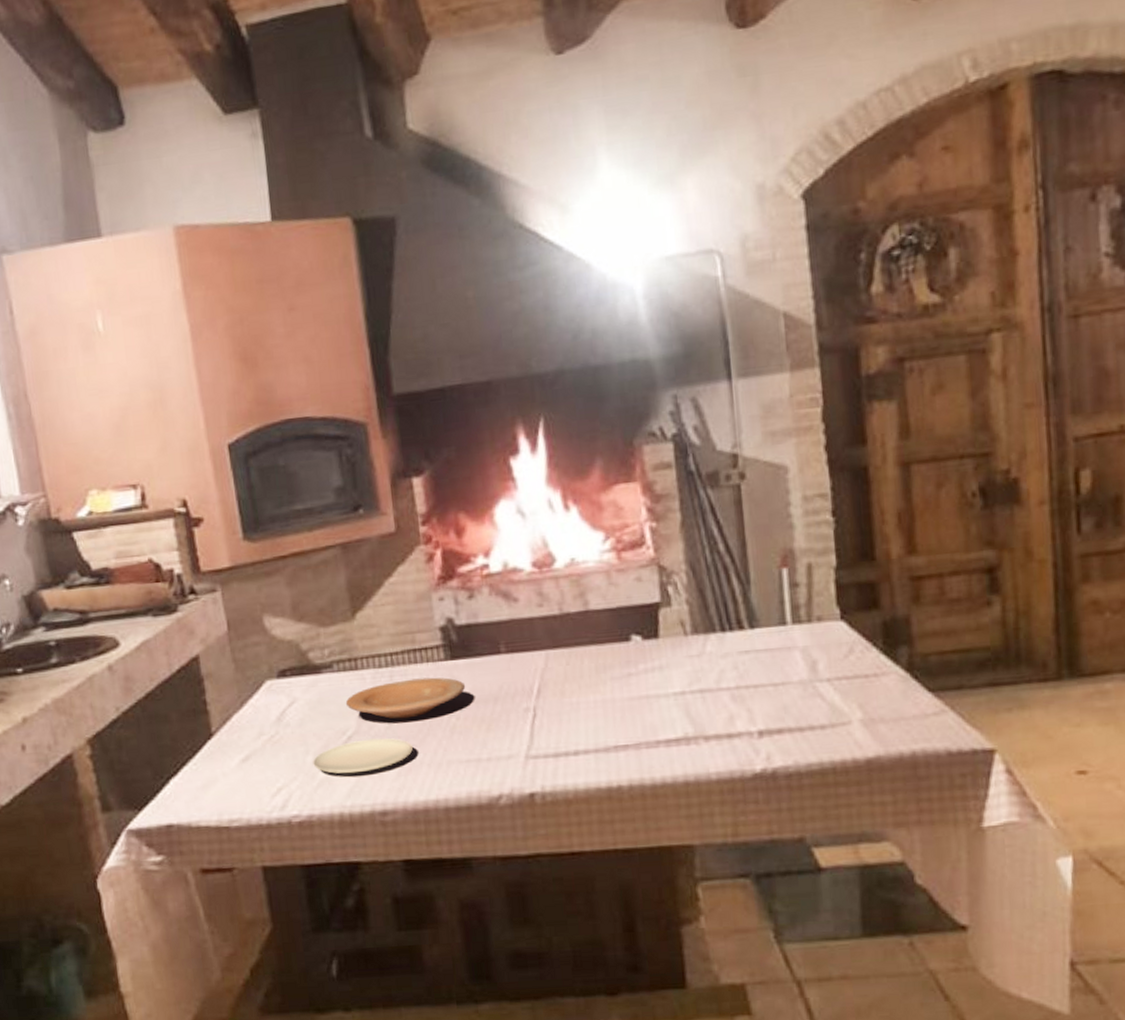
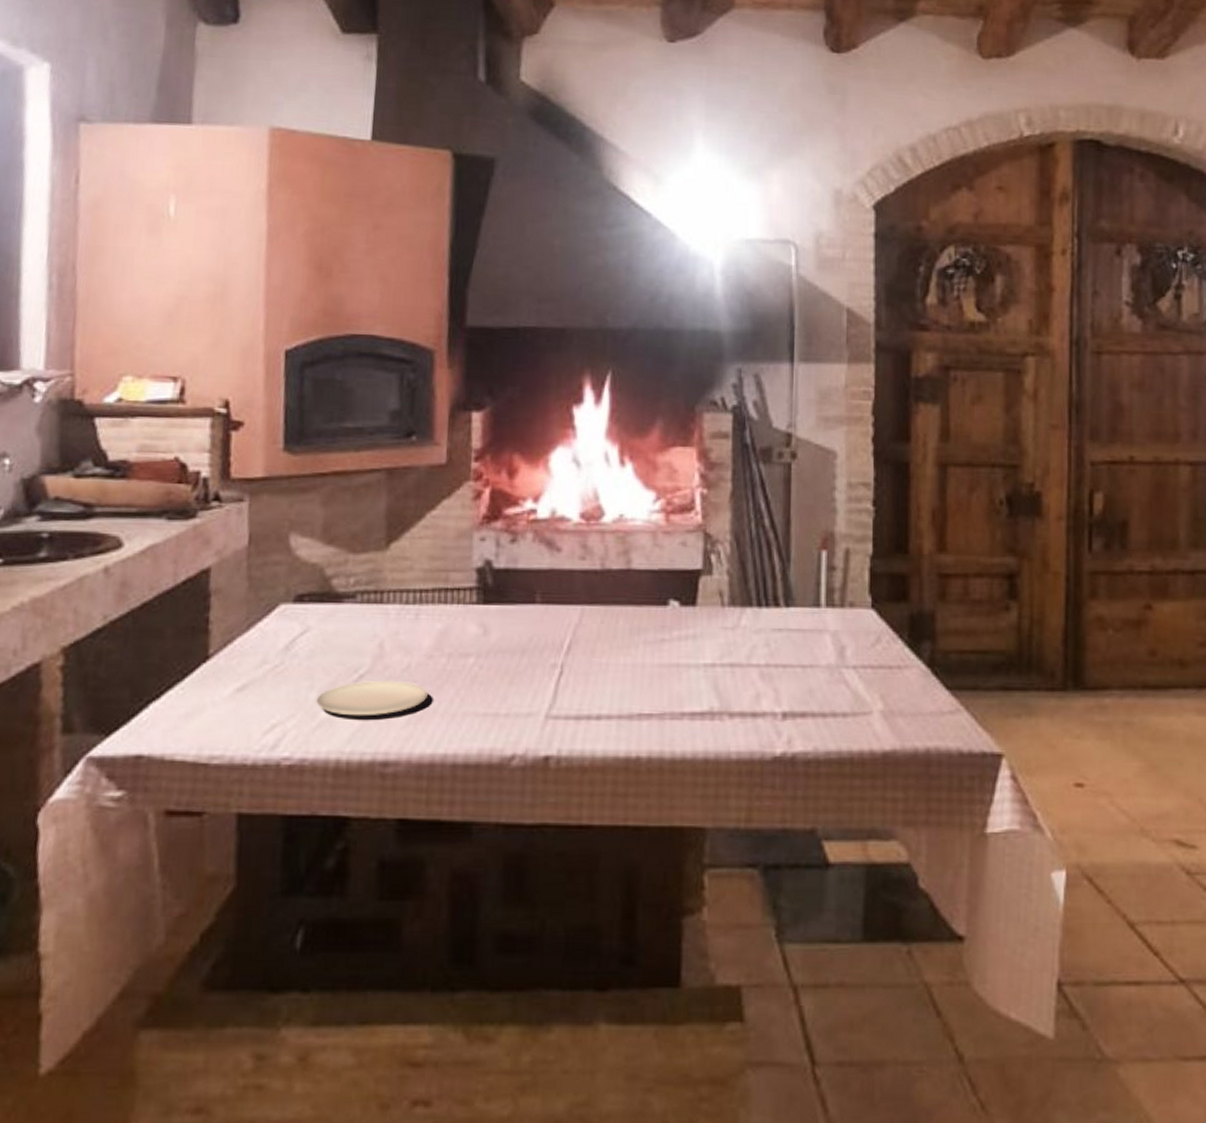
plate: present [345,677,466,719] -> none [363,620,494,662]

